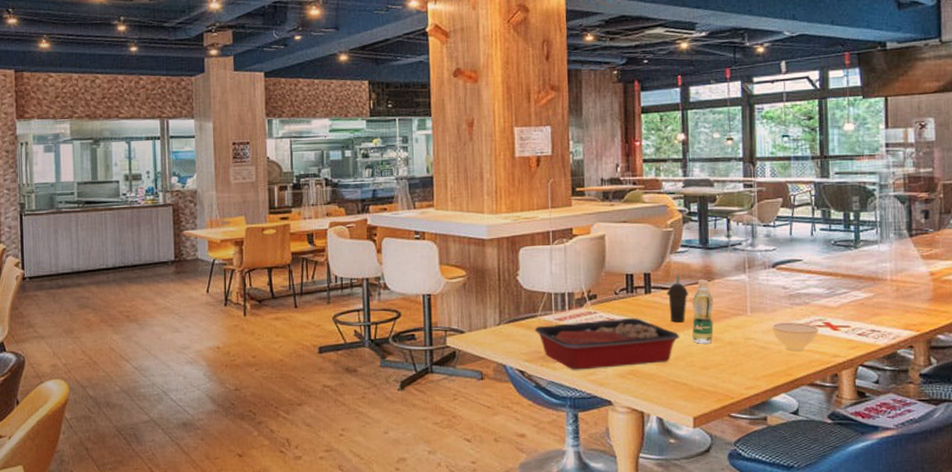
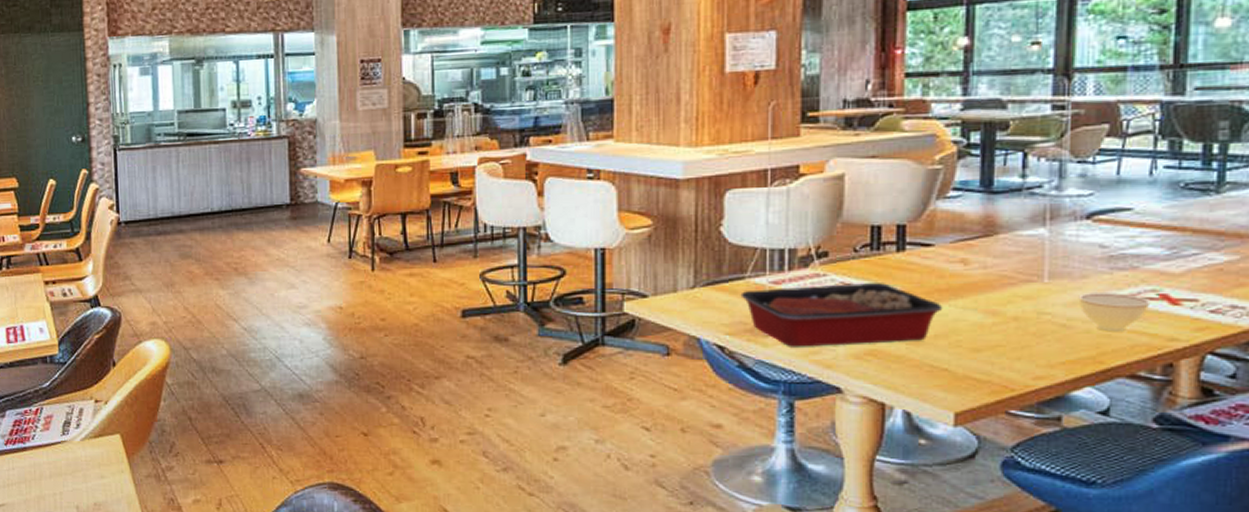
cup: present [667,275,689,323] -> none [928,228,960,290]
bottle: present [692,279,714,344] -> none [961,233,995,318]

